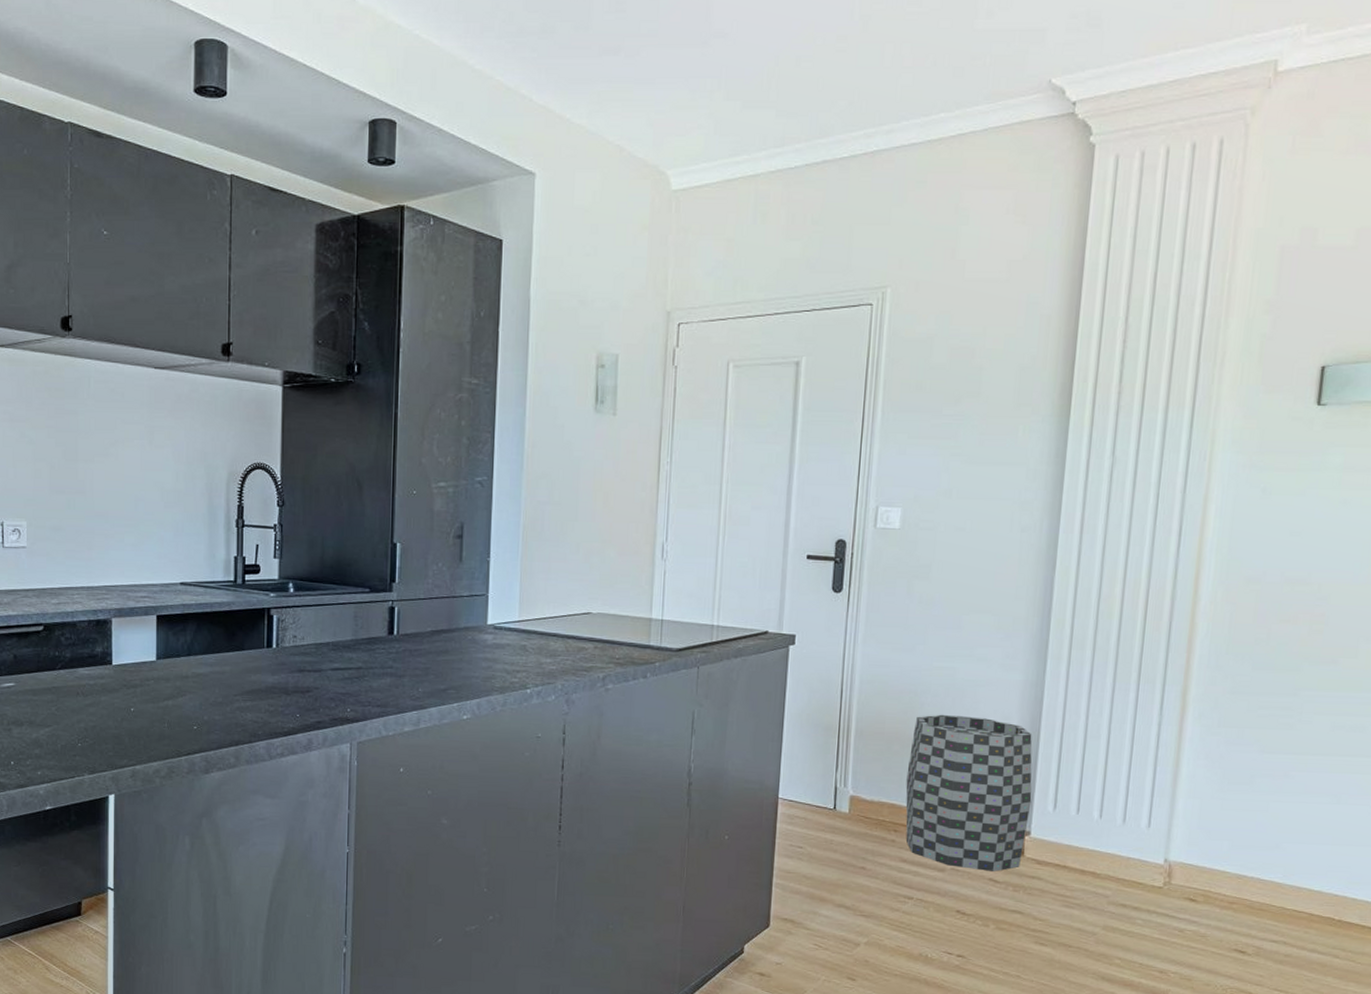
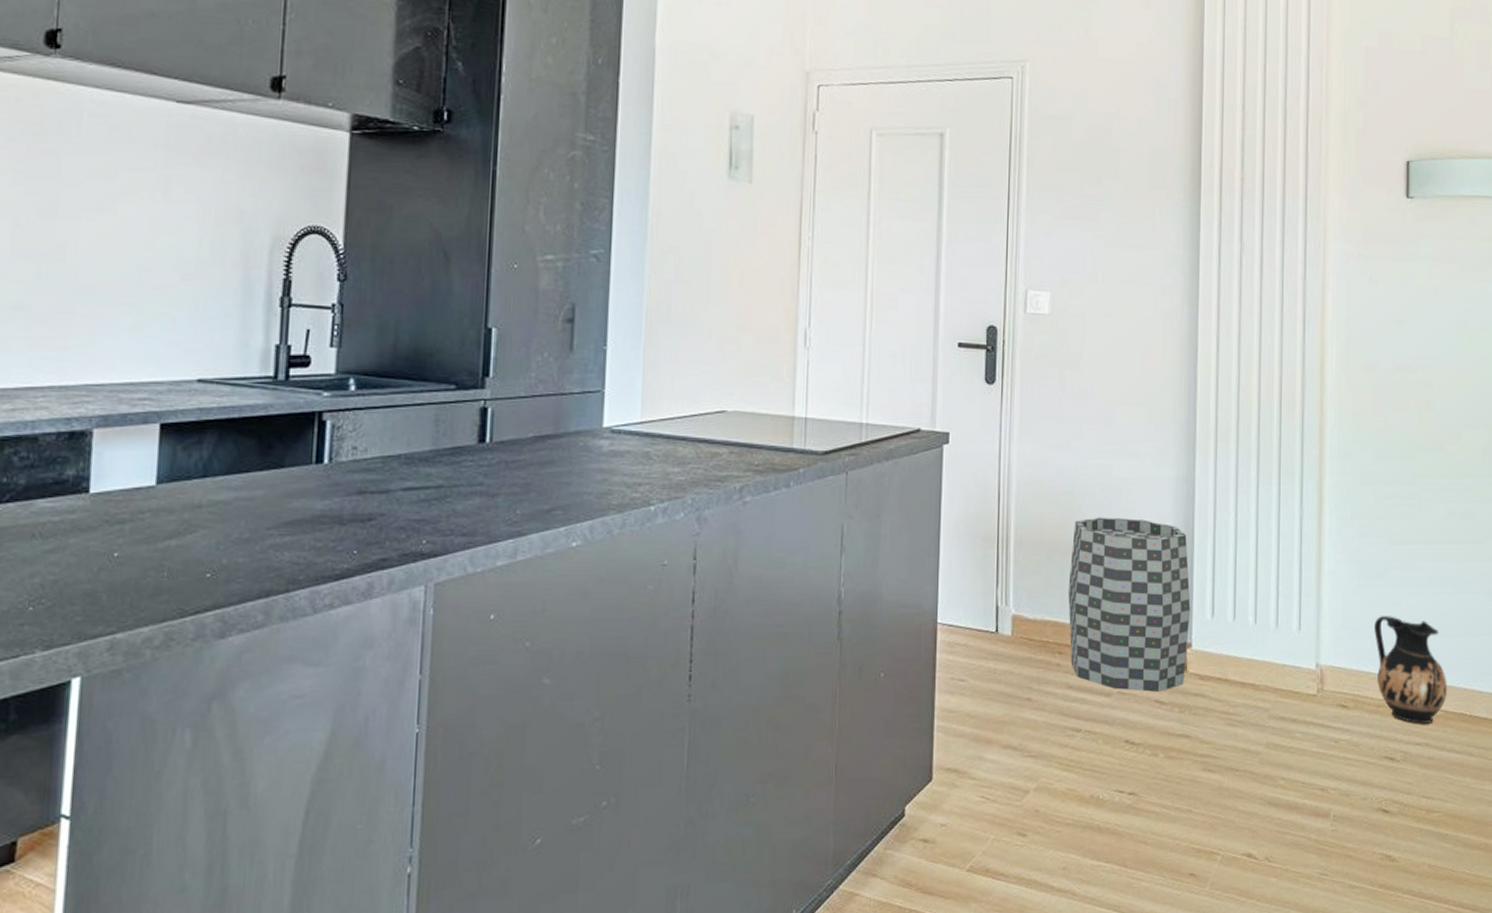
ceramic jug: none [1233,820,1315,924] -> present [1374,616,1447,724]

